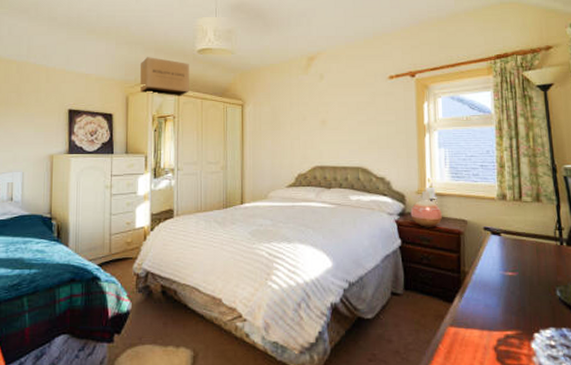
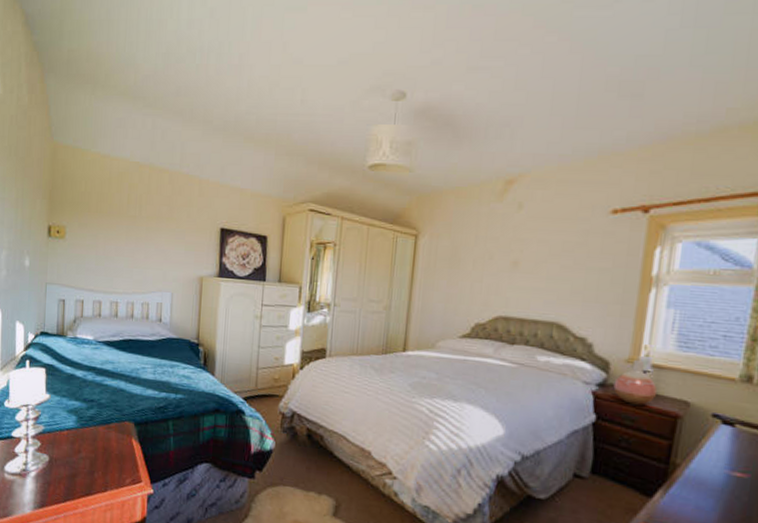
box: present [140,57,189,96] -> none [299,171,357,220]

